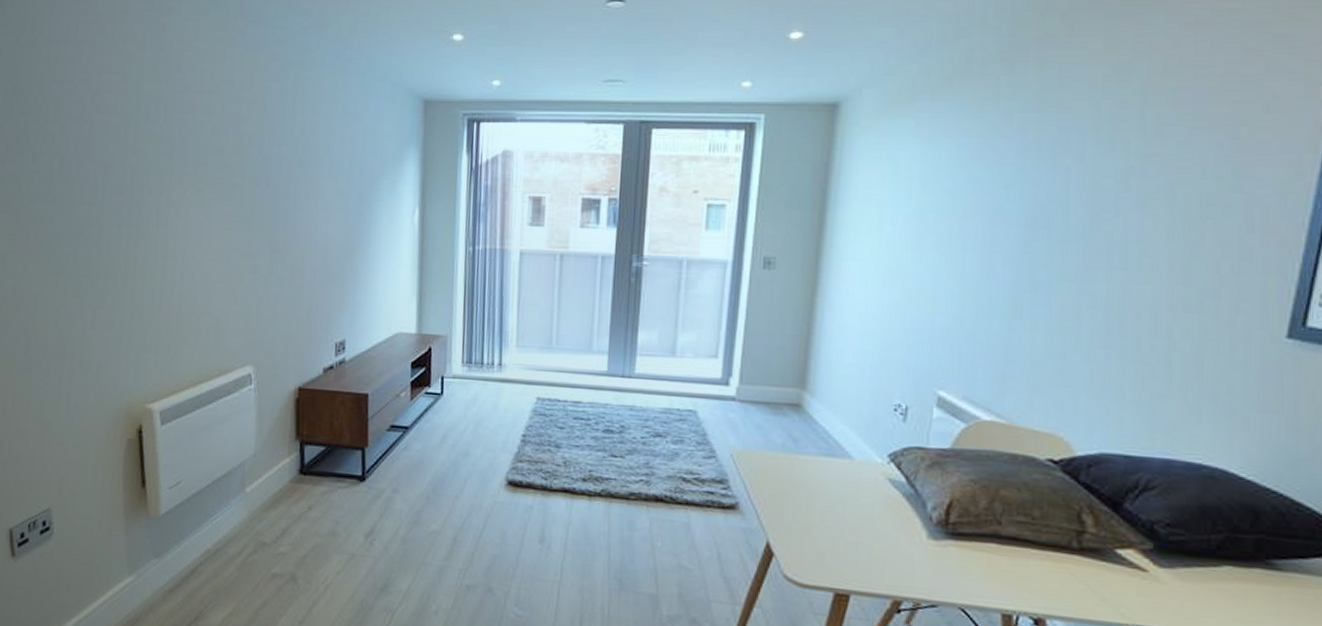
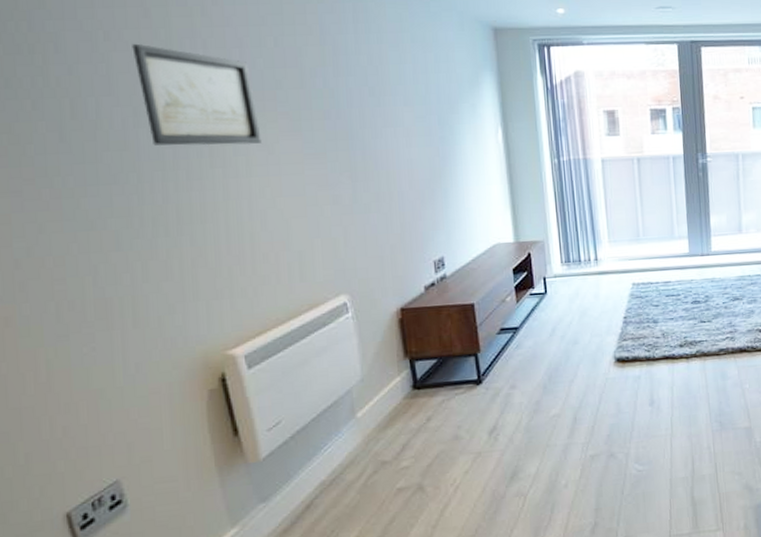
wall art: none [110,107,200,207] -> present [132,43,262,146]

